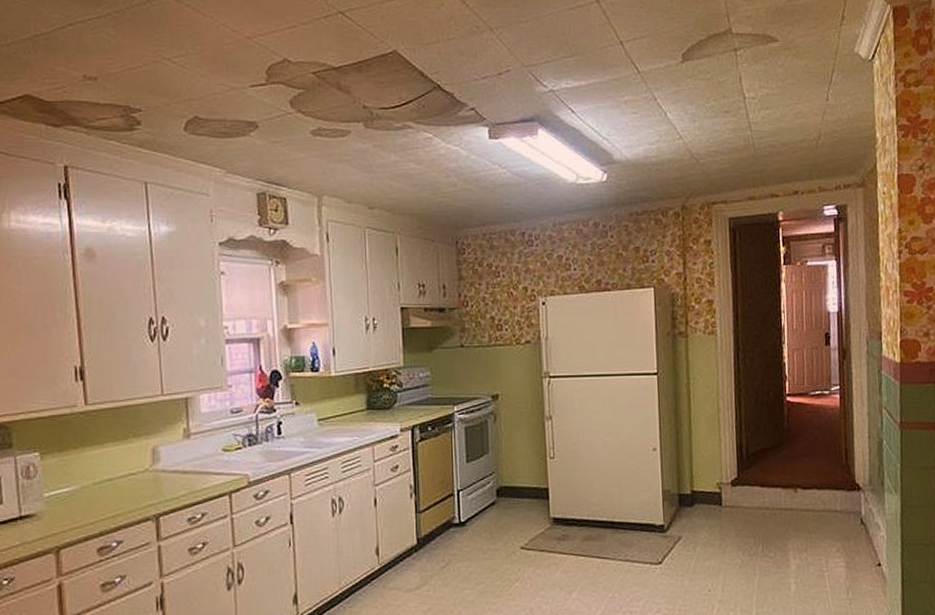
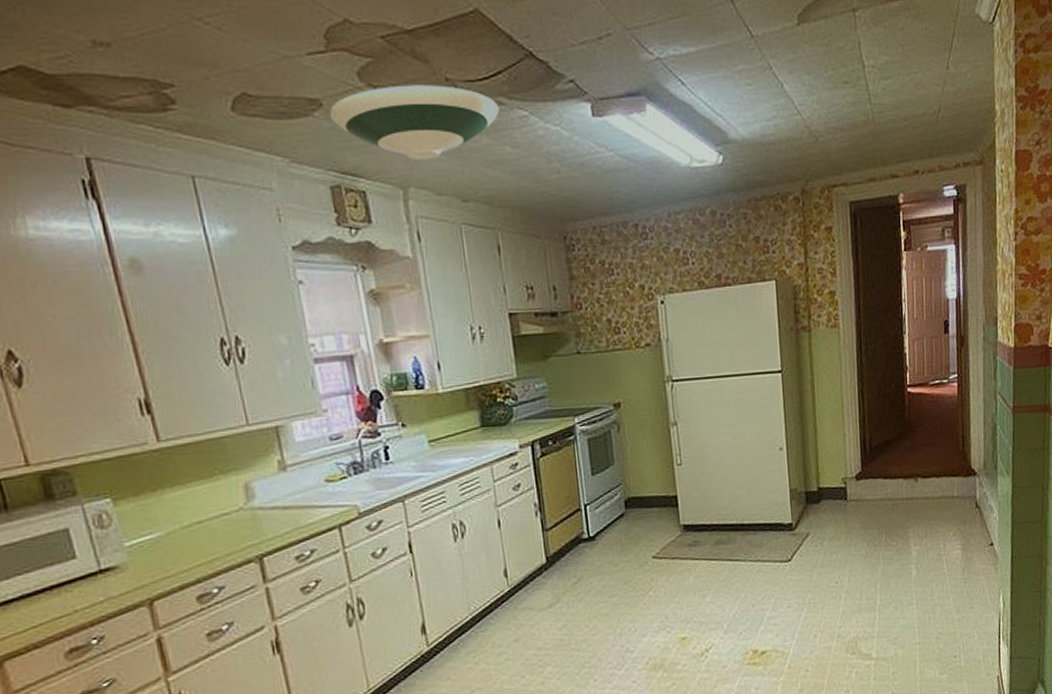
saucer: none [263,111,408,173] -> present [329,85,500,161]

